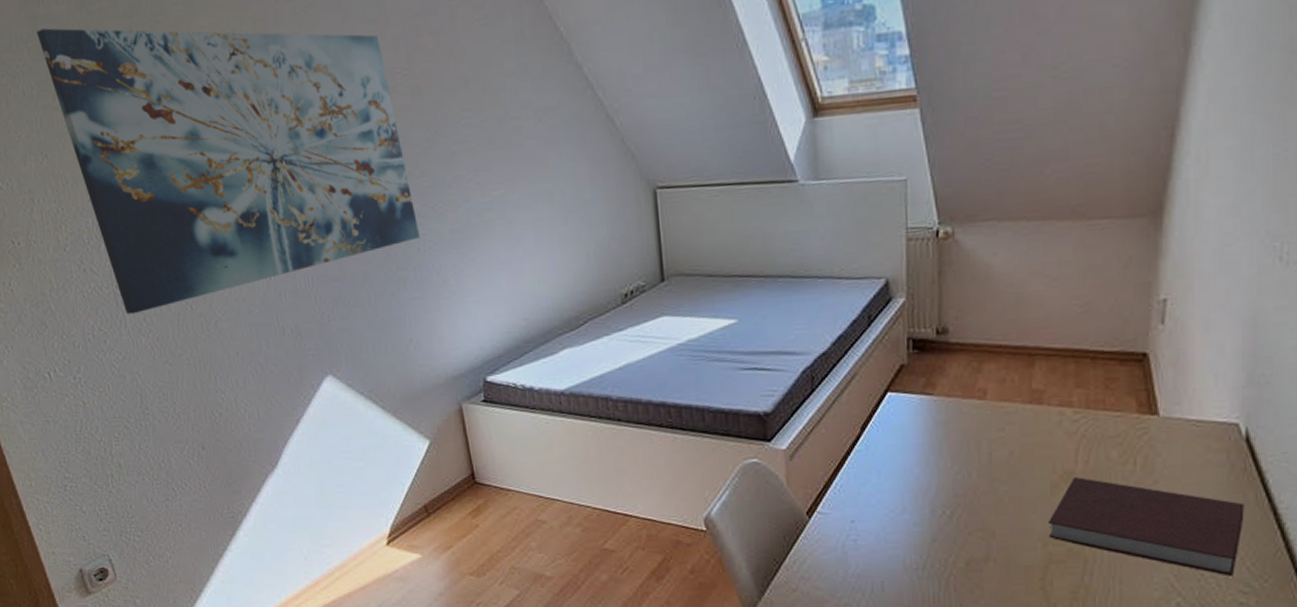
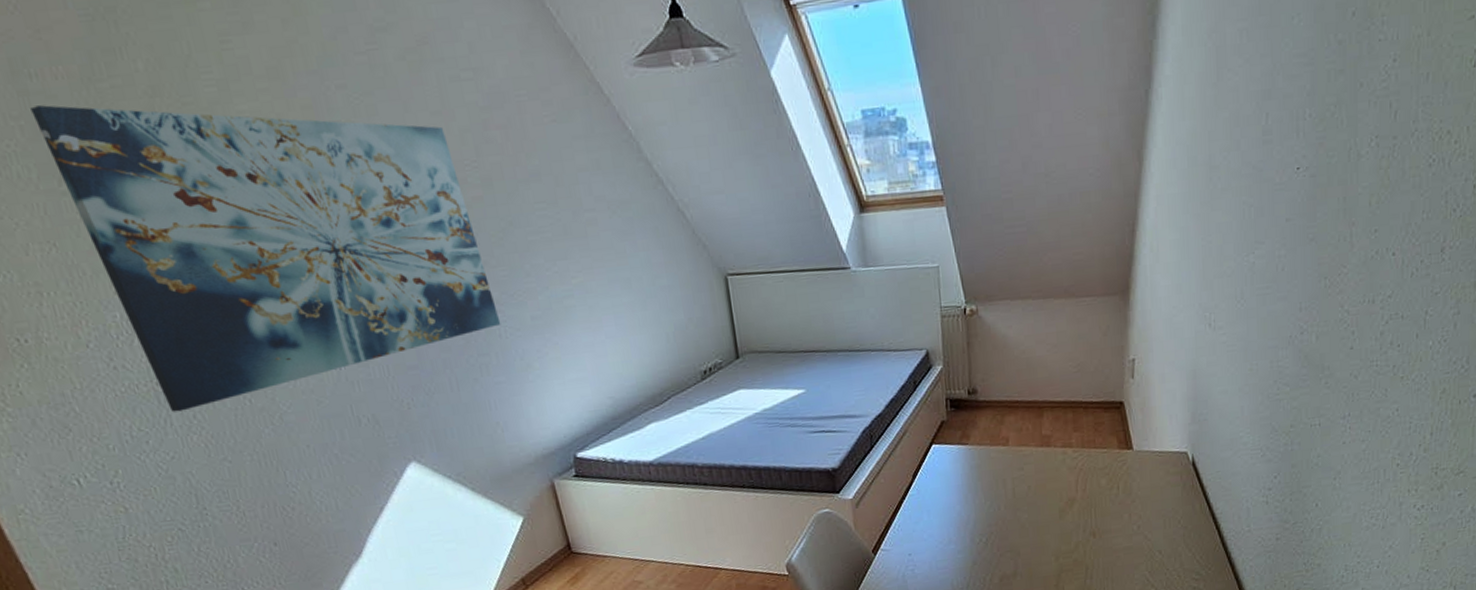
notebook: present [1047,477,1245,577] -> none [1058,502,1194,569]

